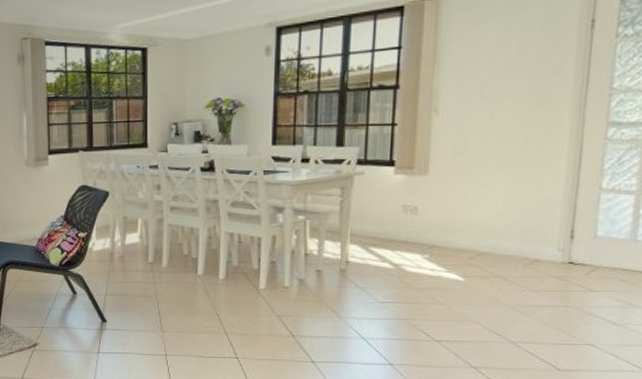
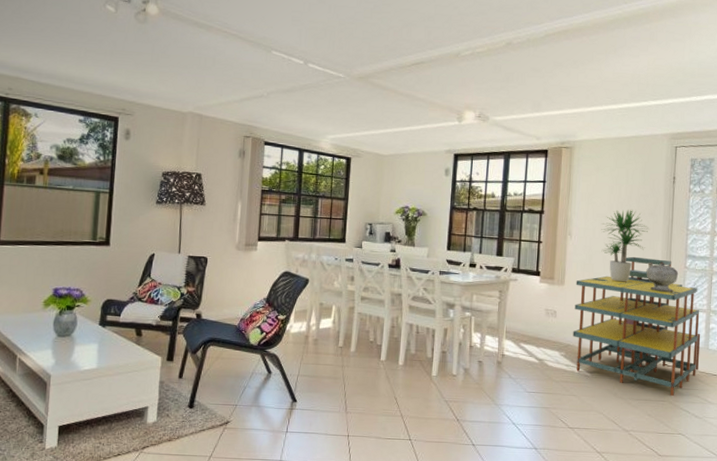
shelving unit: none [440,131,626,300] -> present [573,256,701,396]
potted plant: none [481,71,551,165] -> present [601,210,648,282]
ceramic vessel: none [545,135,595,173] -> present [646,262,679,293]

